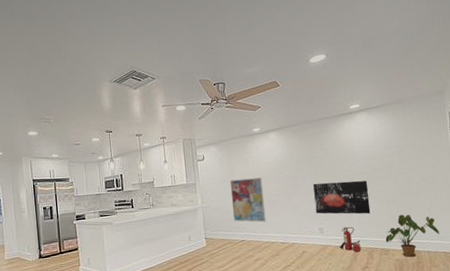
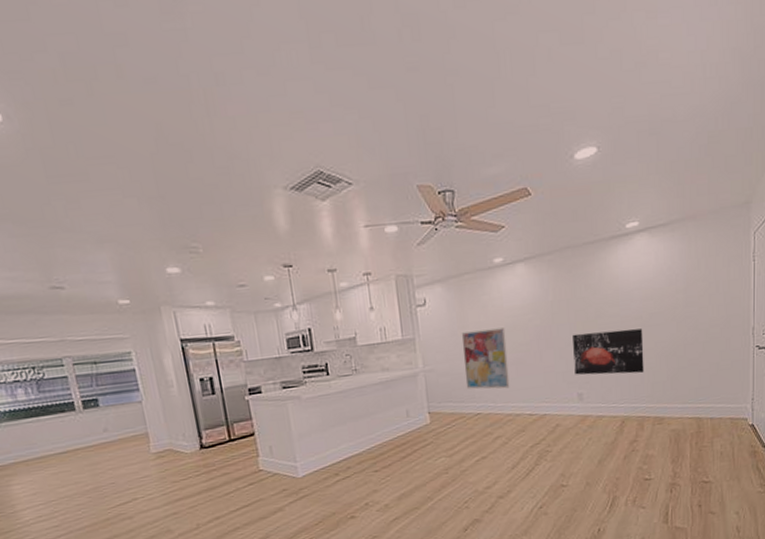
fire extinguisher: present [339,226,361,252] -> none [602,390,630,423]
house plant: present [385,214,439,257] -> none [660,371,727,426]

